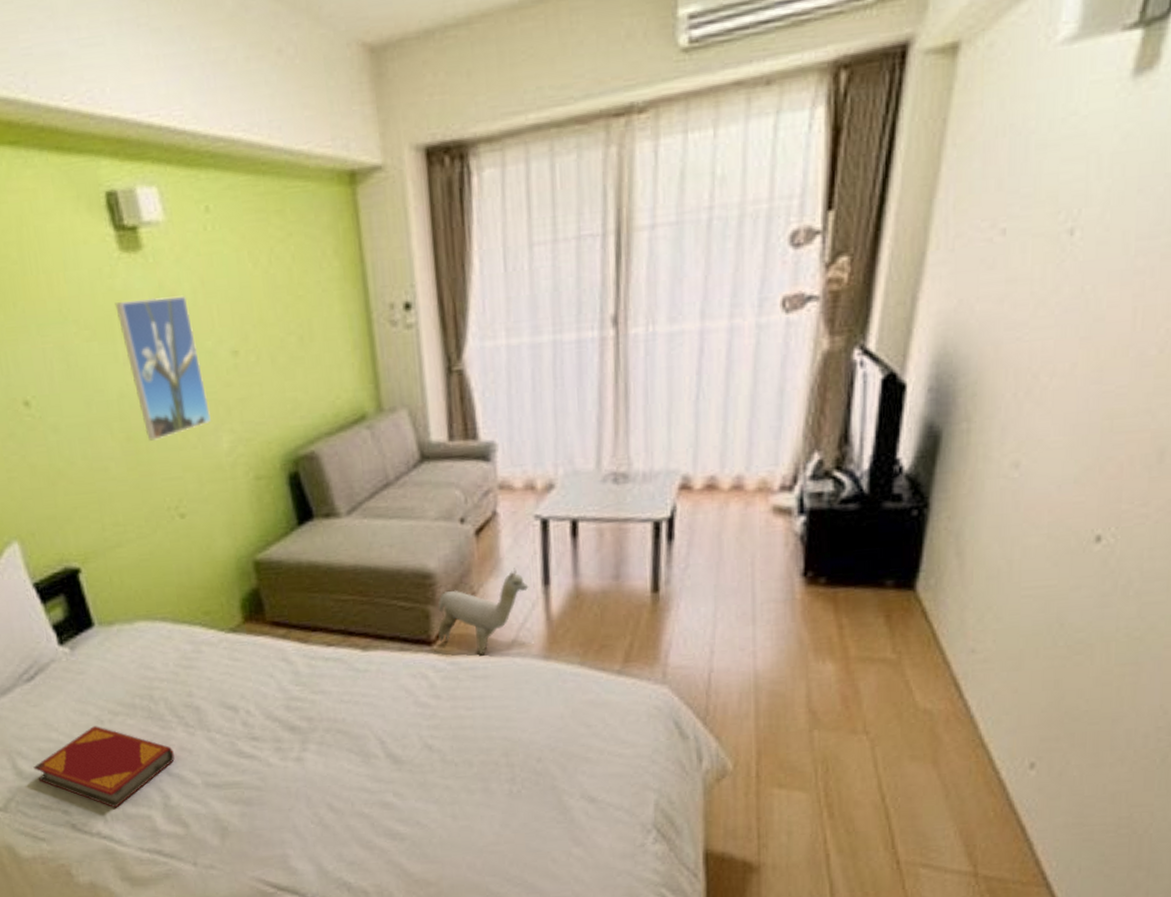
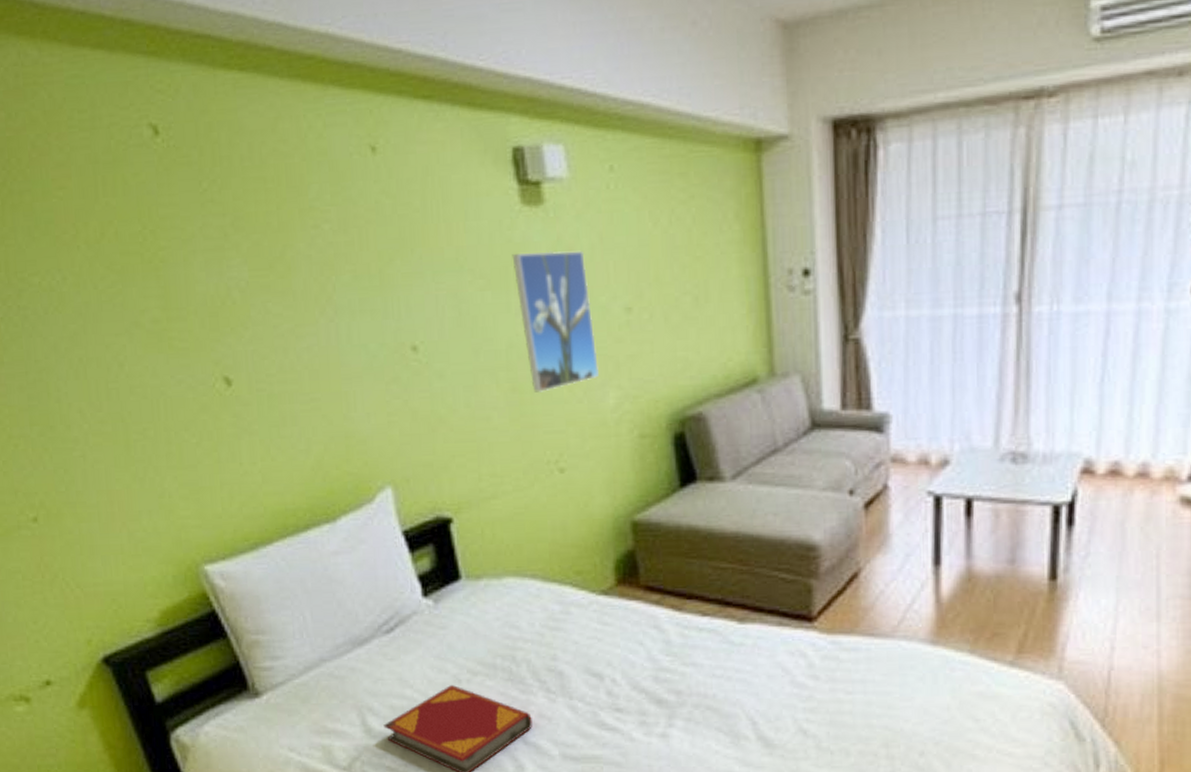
plush toy: present [438,568,529,655] -> none [820,545,919,635]

